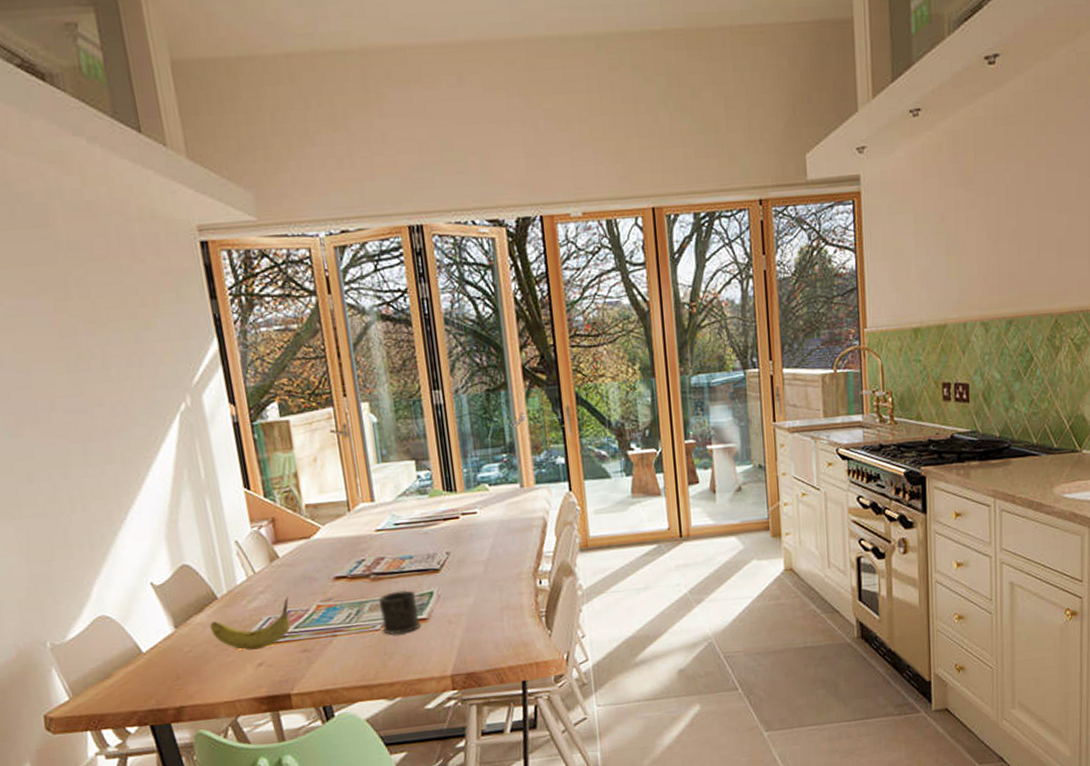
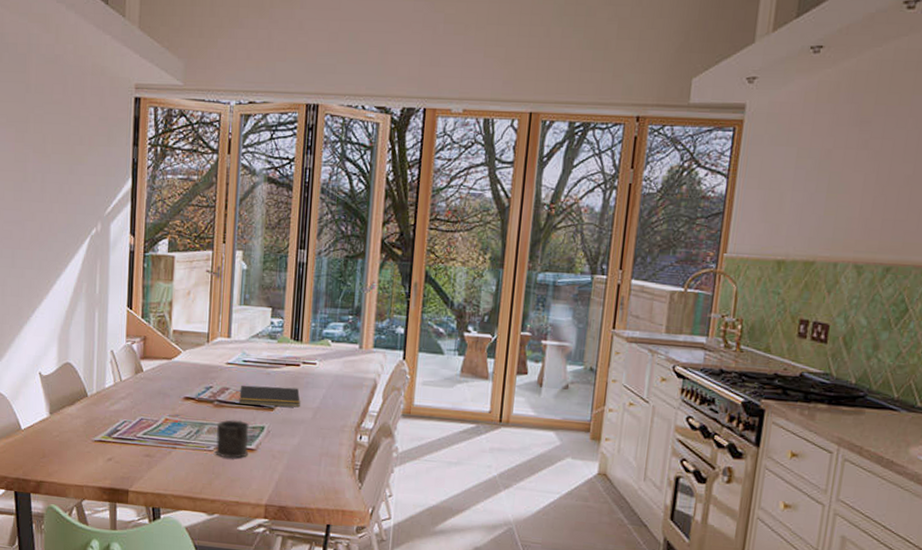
fruit: present [210,596,291,650] -> none [77,406,144,446]
notepad: none [396,543,468,573] -> present [239,385,300,408]

